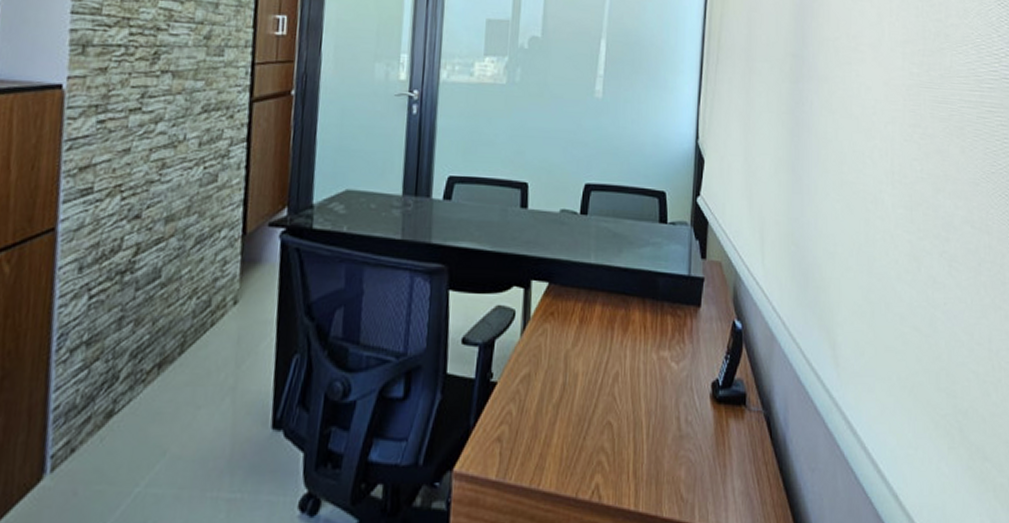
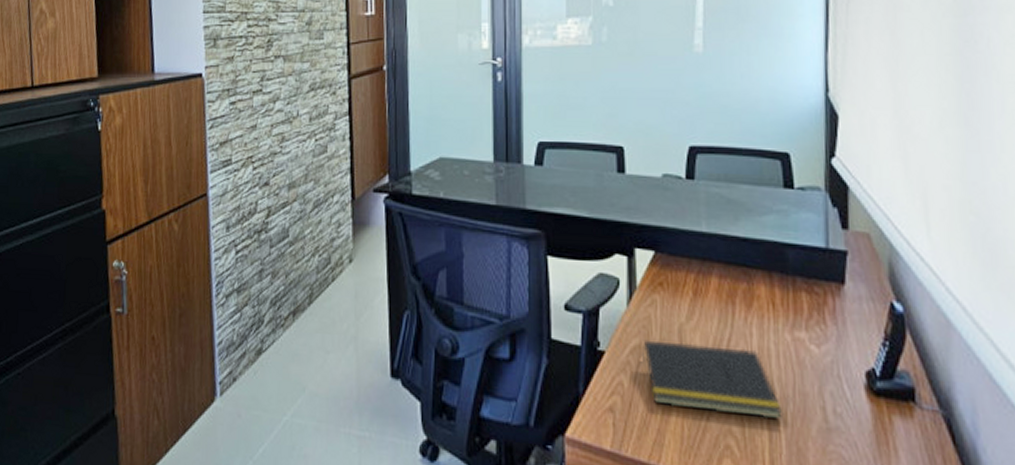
notepad: none [531,368,646,433] -> present [643,340,782,419]

